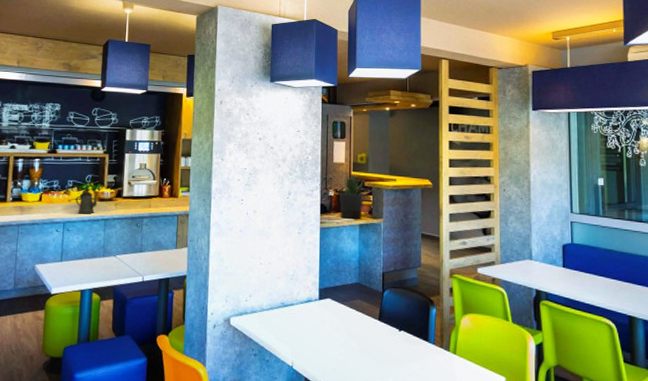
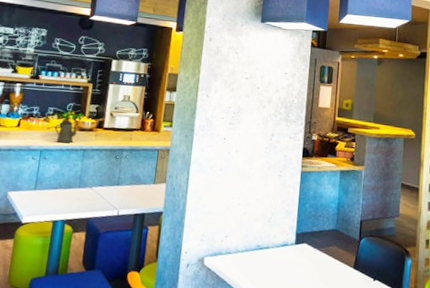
planter: present [339,171,364,220] -> none [322,117,348,166]

